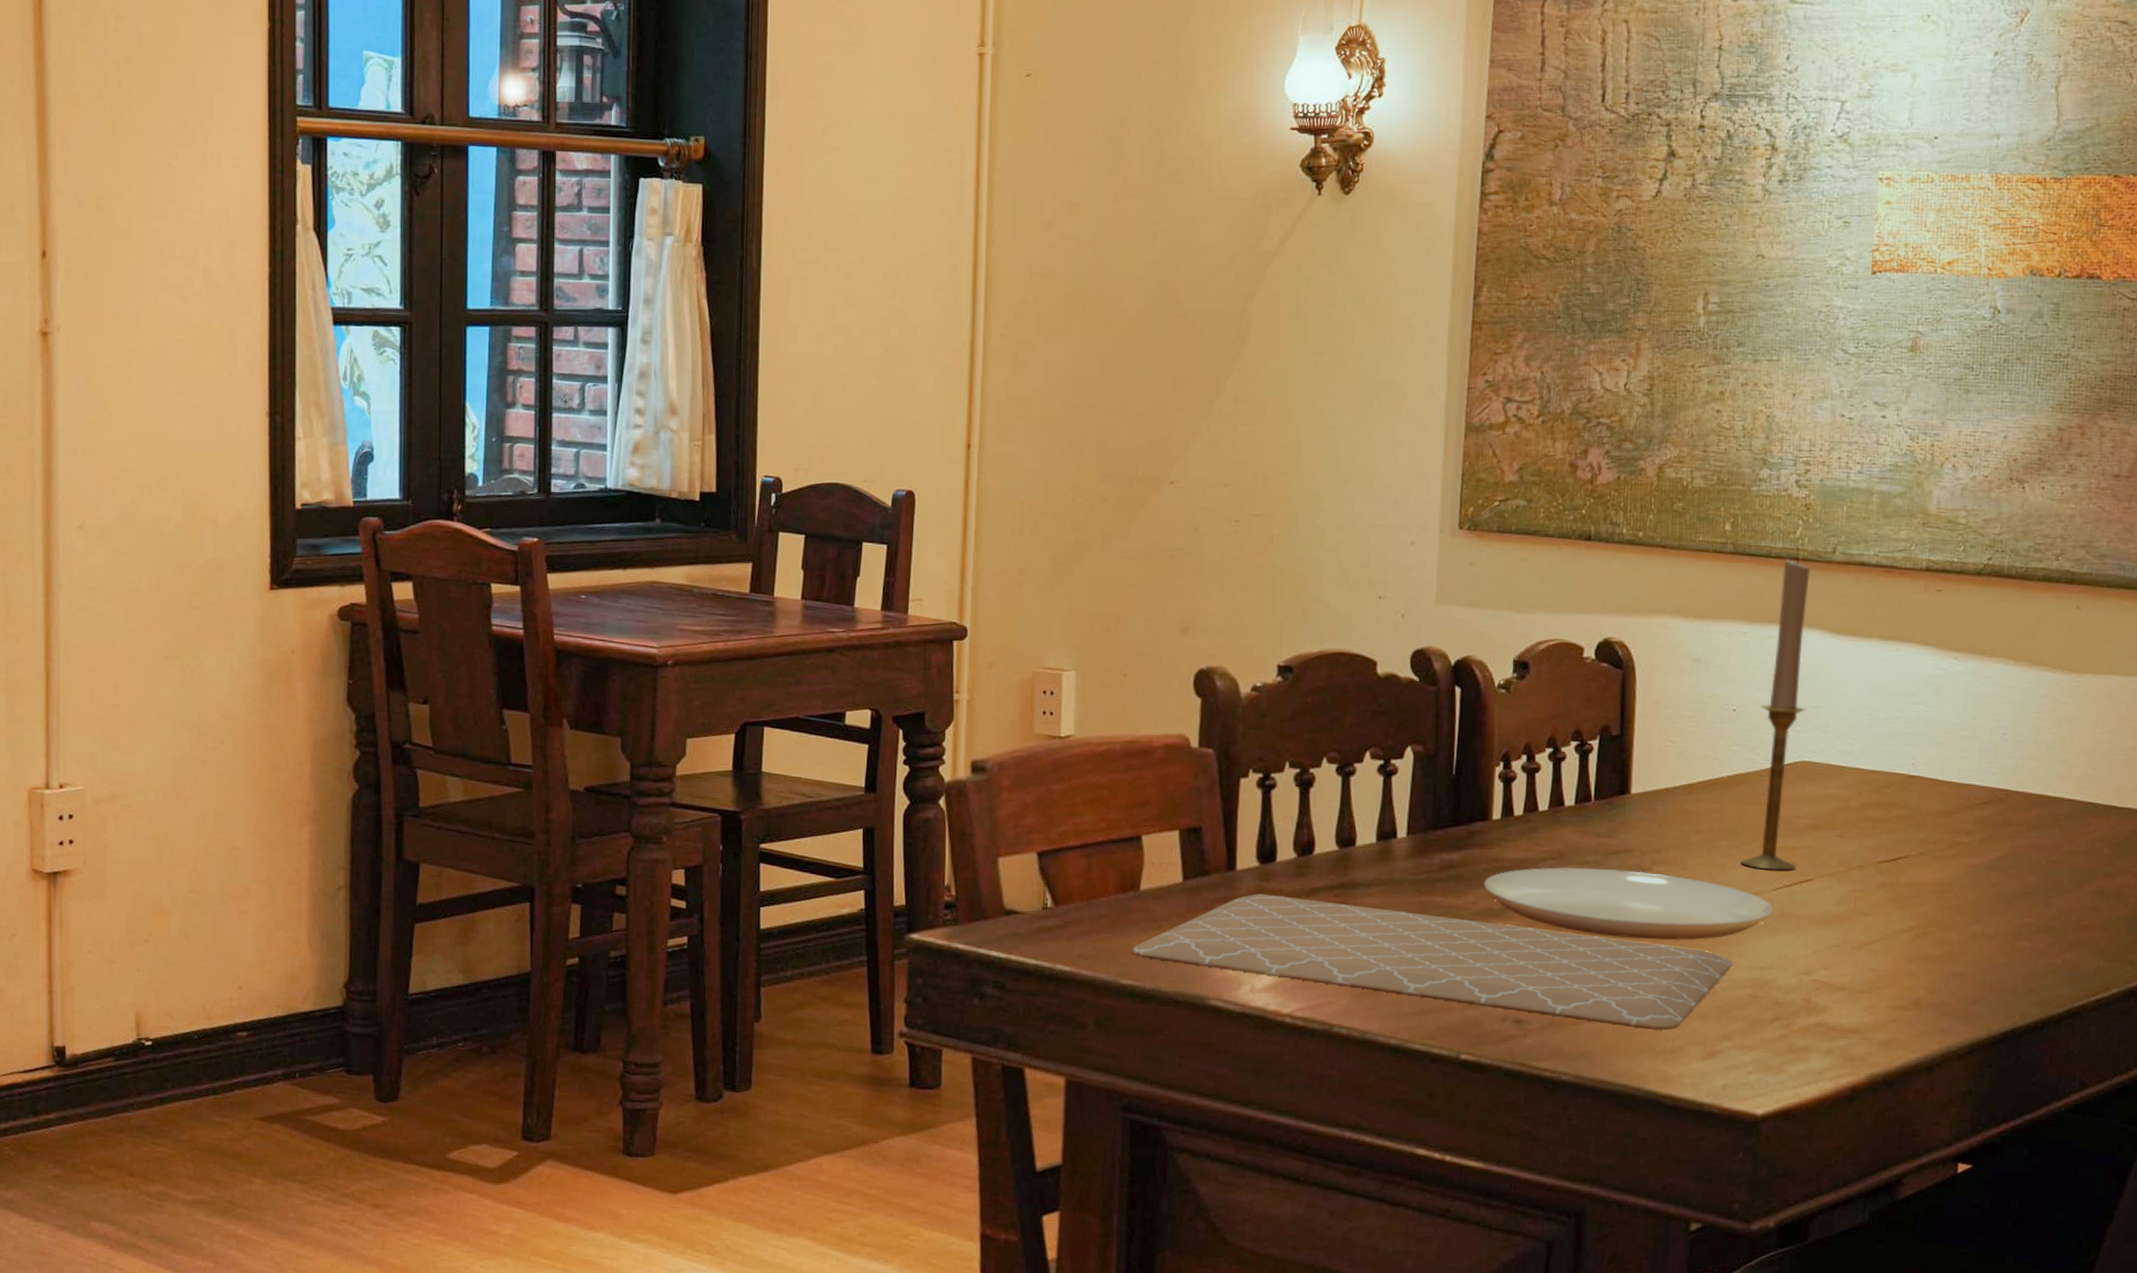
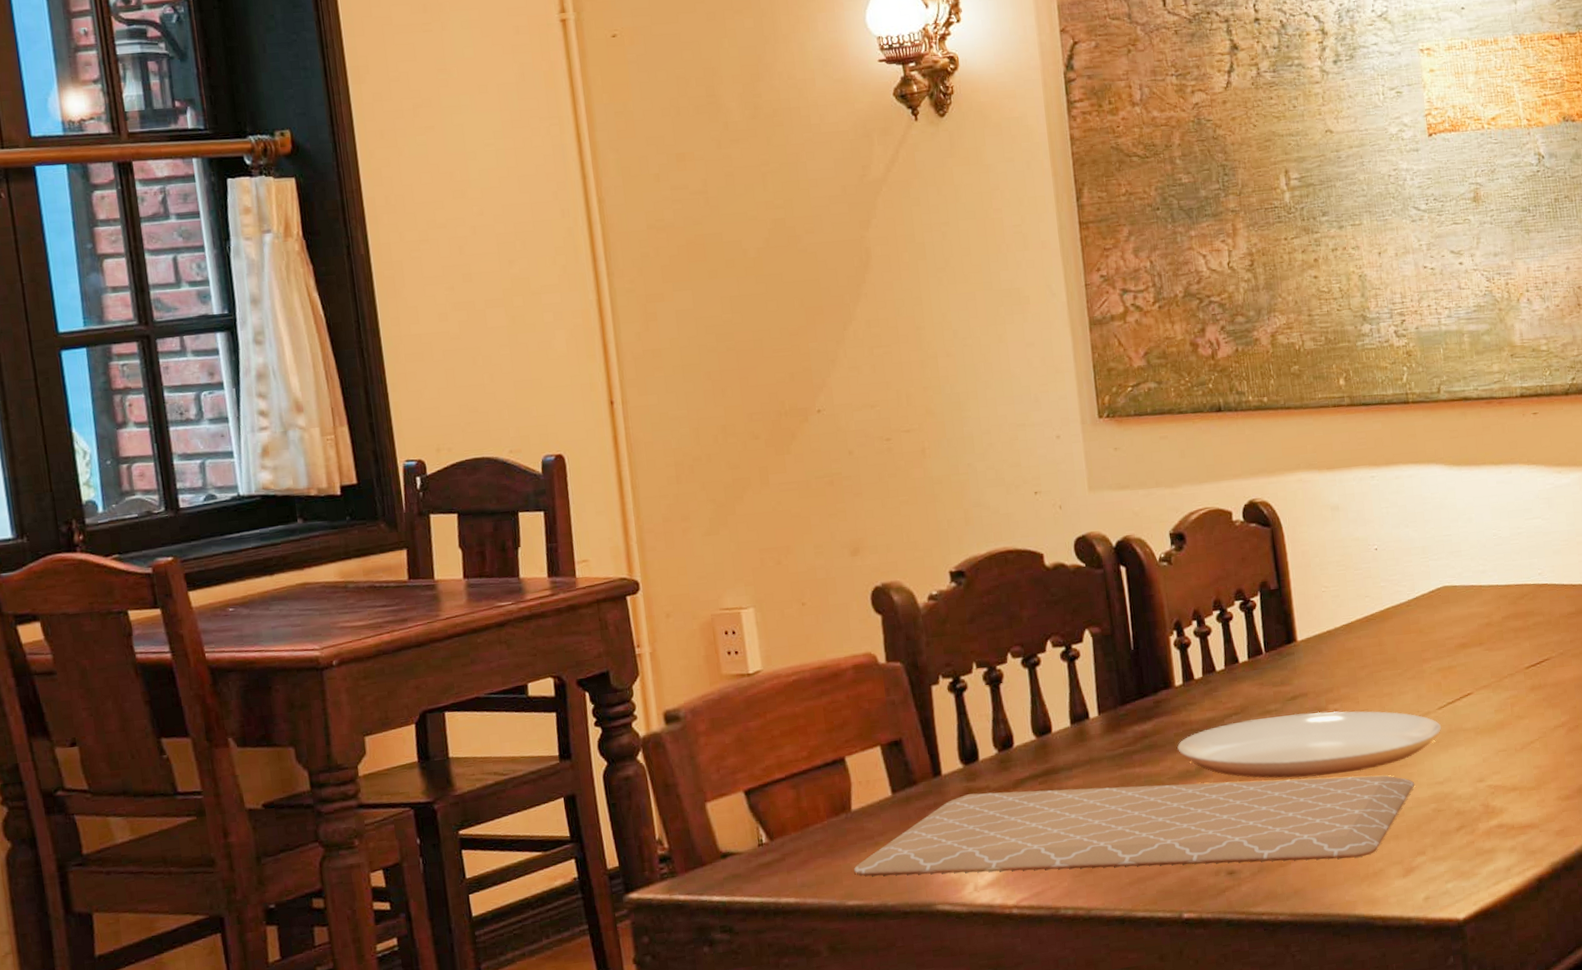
candlestick: present [1740,557,1811,870] -> none [1396,401,1454,692]

